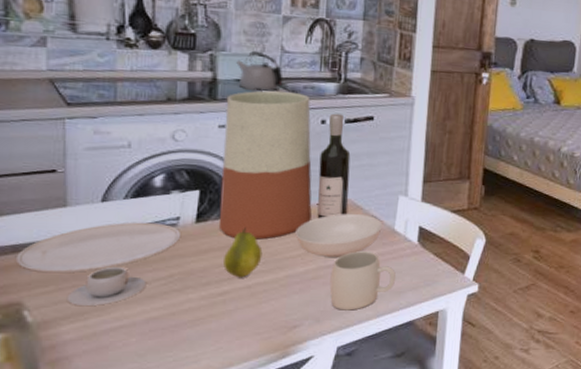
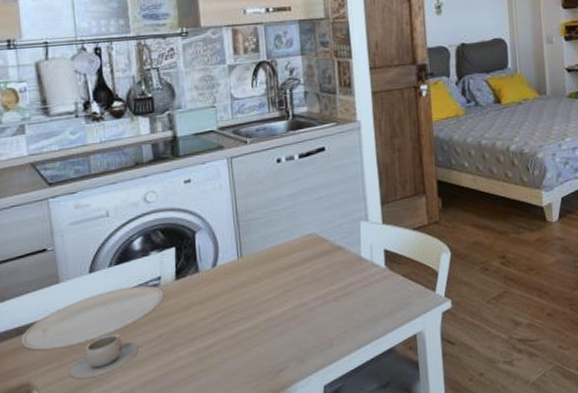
vase: present [218,90,312,239] -> none [188,136,281,289]
fruit: present [223,227,263,278] -> none [206,277,241,329]
kettle: present [236,50,283,91] -> none [192,103,237,143]
bowl: present [295,214,383,258] -> none [268,246,349,296]
bottle: present [317,113,351,219] -> none [280,150,315,258]
mug: present [329,251,396,311] -> none [307,283,370,347]

